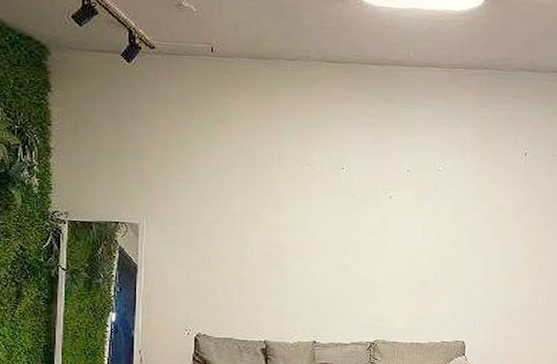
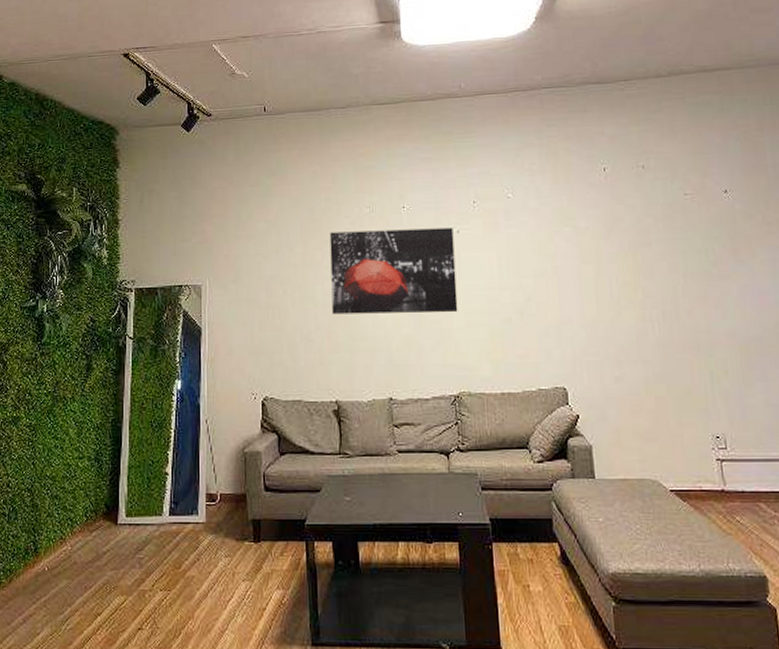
wall art: none [267,185,386,271] -> present [329,227,458,315]

